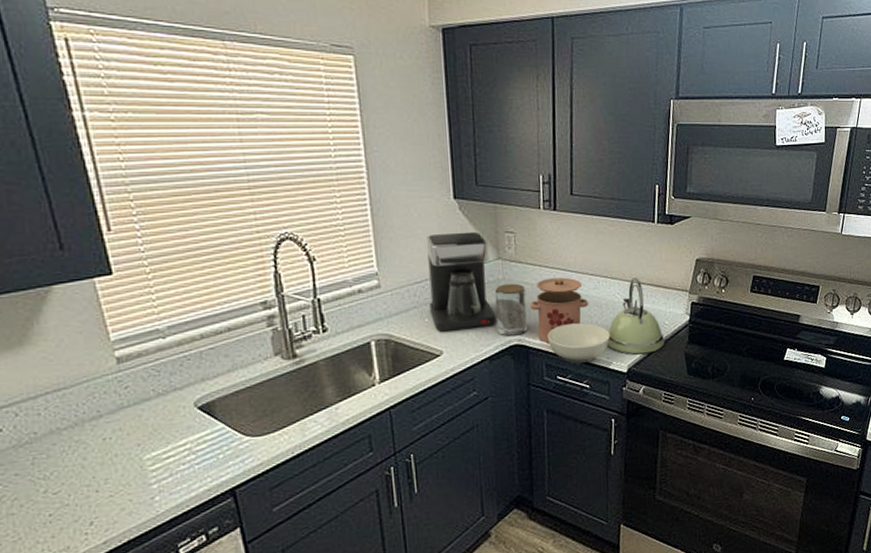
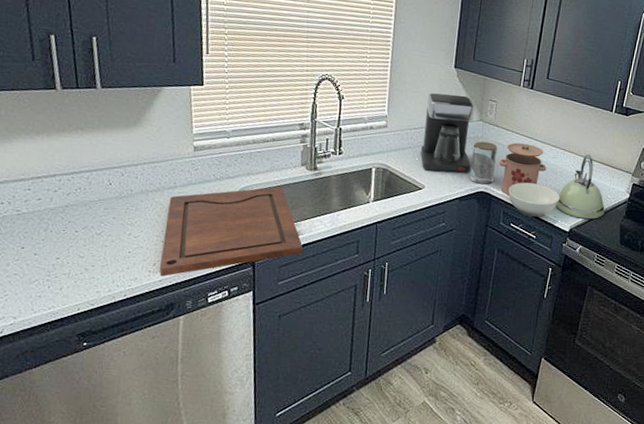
cutting board: none [95,388,299,538] -> present [159,186,303,277]

